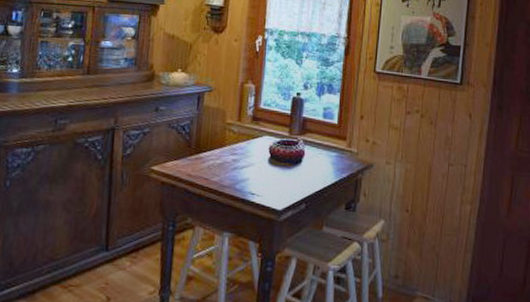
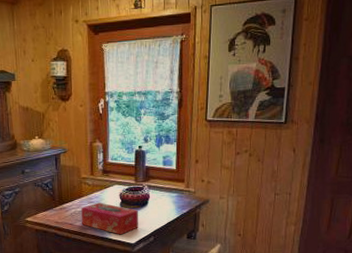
tissue box: none [220,155,291,198] -> present [81,202,139,235]

